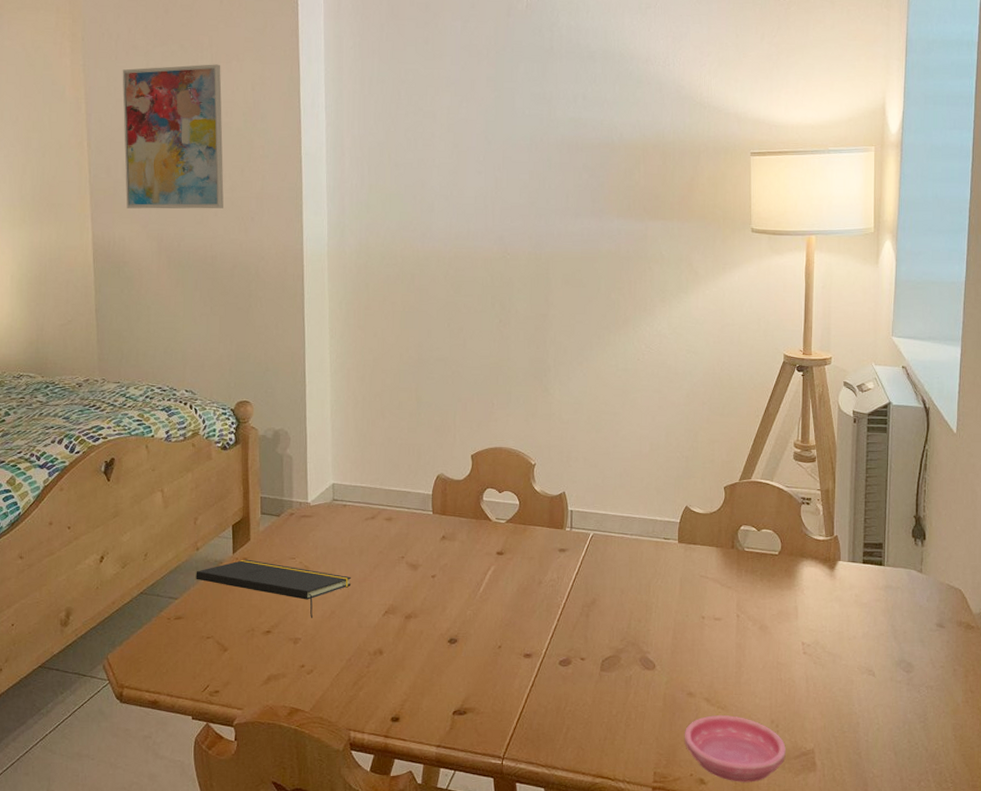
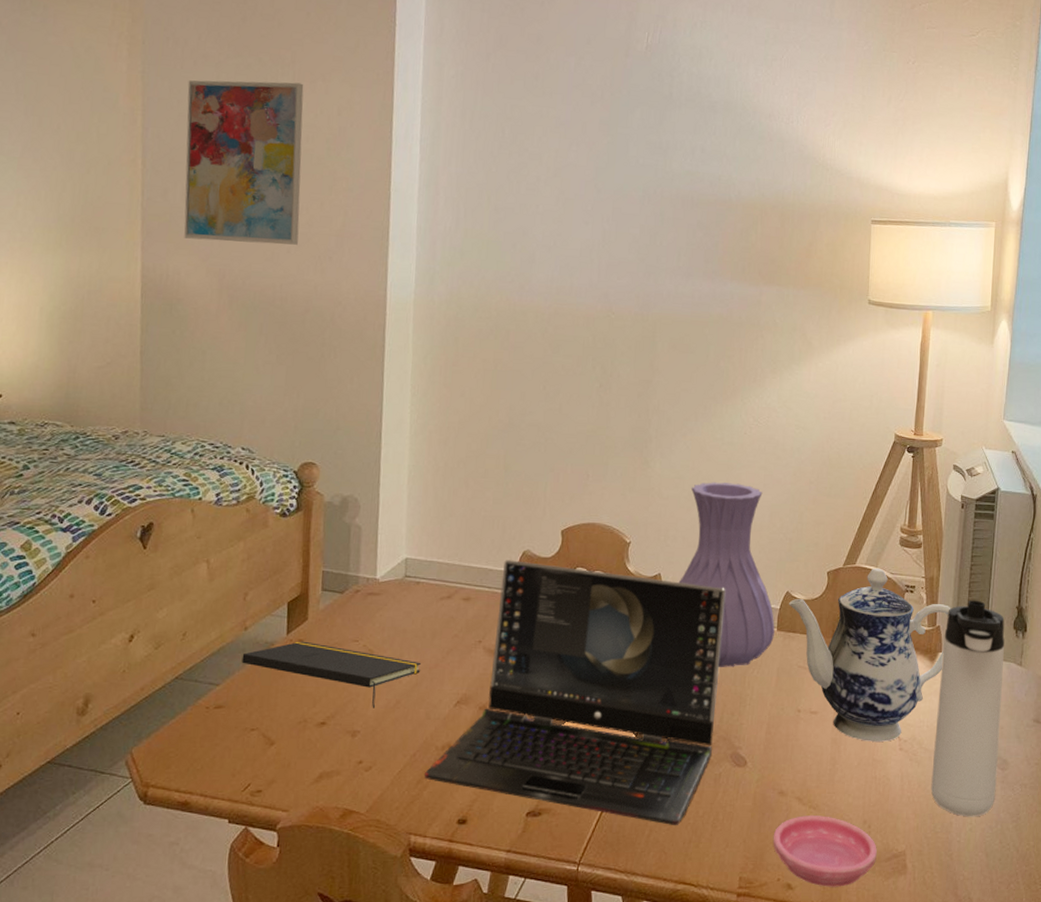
laptop computer: none [360,483,627,724] -> present [424,560,726,825]
vase: none [582,406,676,579] -> present [678,482,775,668]
teapot: none [688,482,848,646] -> present [789,568,951,742]
thermos bottle: none [836,510,903,718] -> present [931,600,1005,817]

